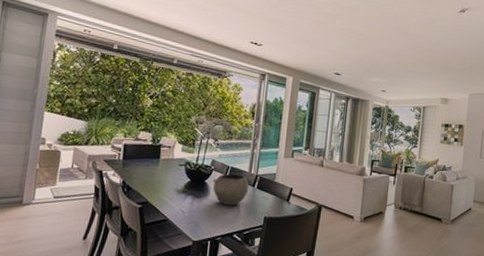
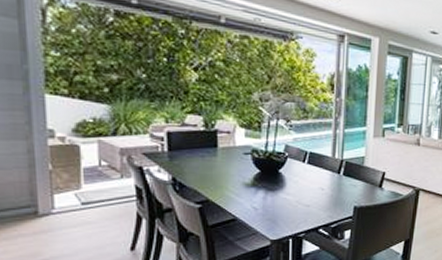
bowl: present [213,173,249,206] -> none [289,159,334,198]

